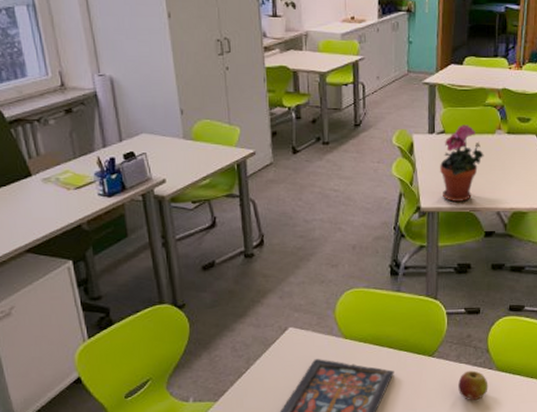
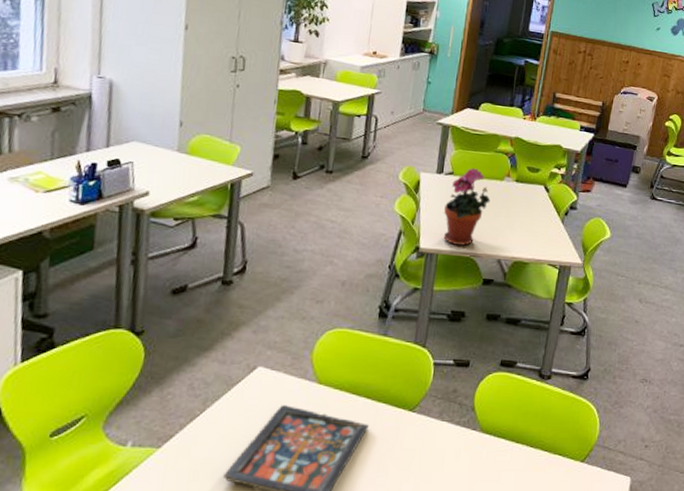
fruit: present [458,370,488,401] -> none [437,430,470,465]

